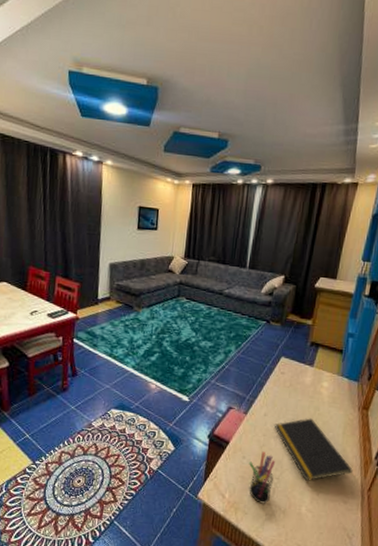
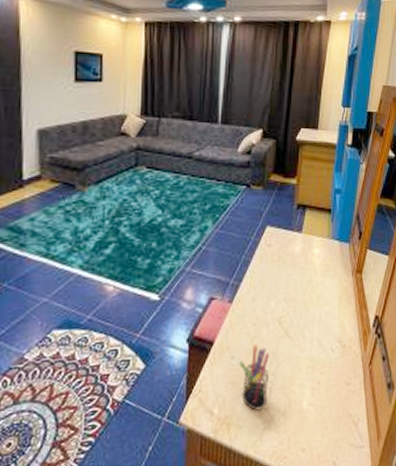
notepad: present [274,418,353,481] -> none [264,293,352,370]

